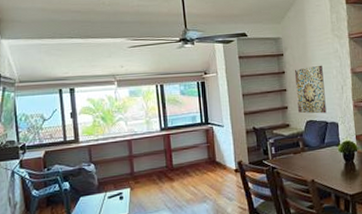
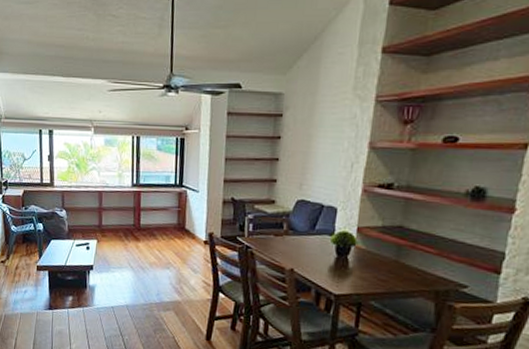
wall art: present [294,65,327,114] -> none [289,133,331,194]

